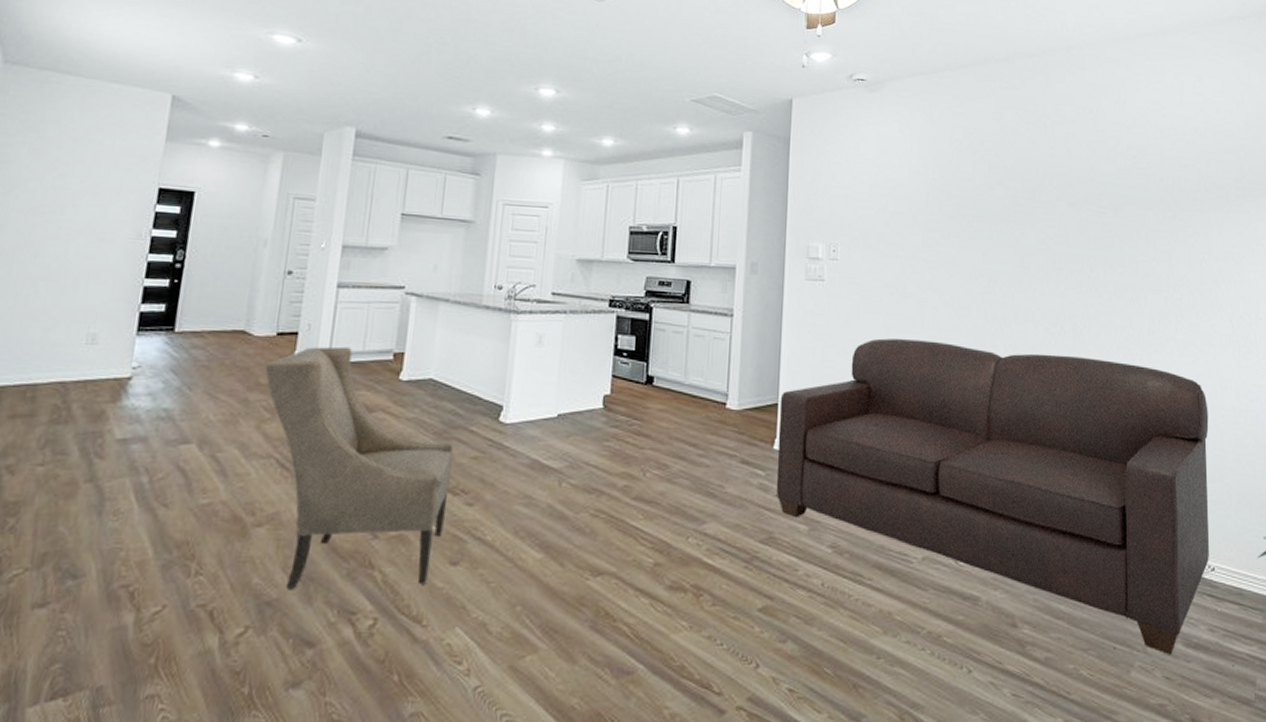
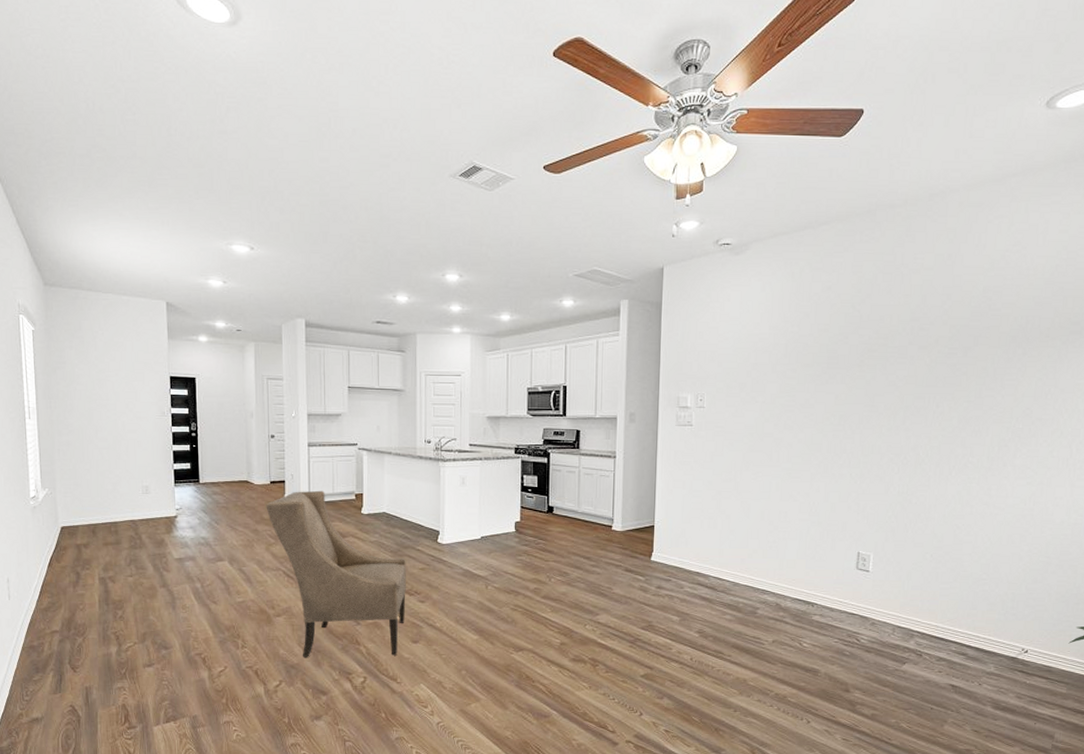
sofa: present [776,338,1210,655] -> none [653,471,1038,715]

